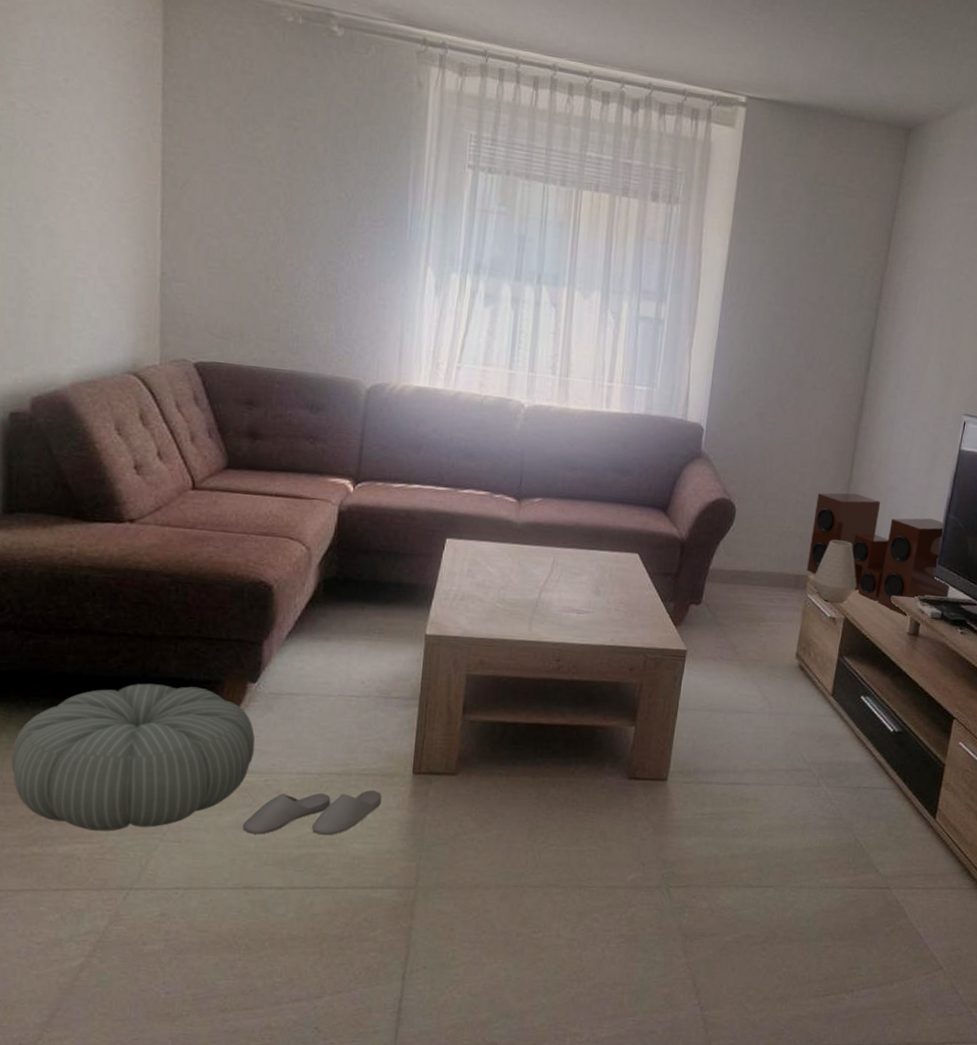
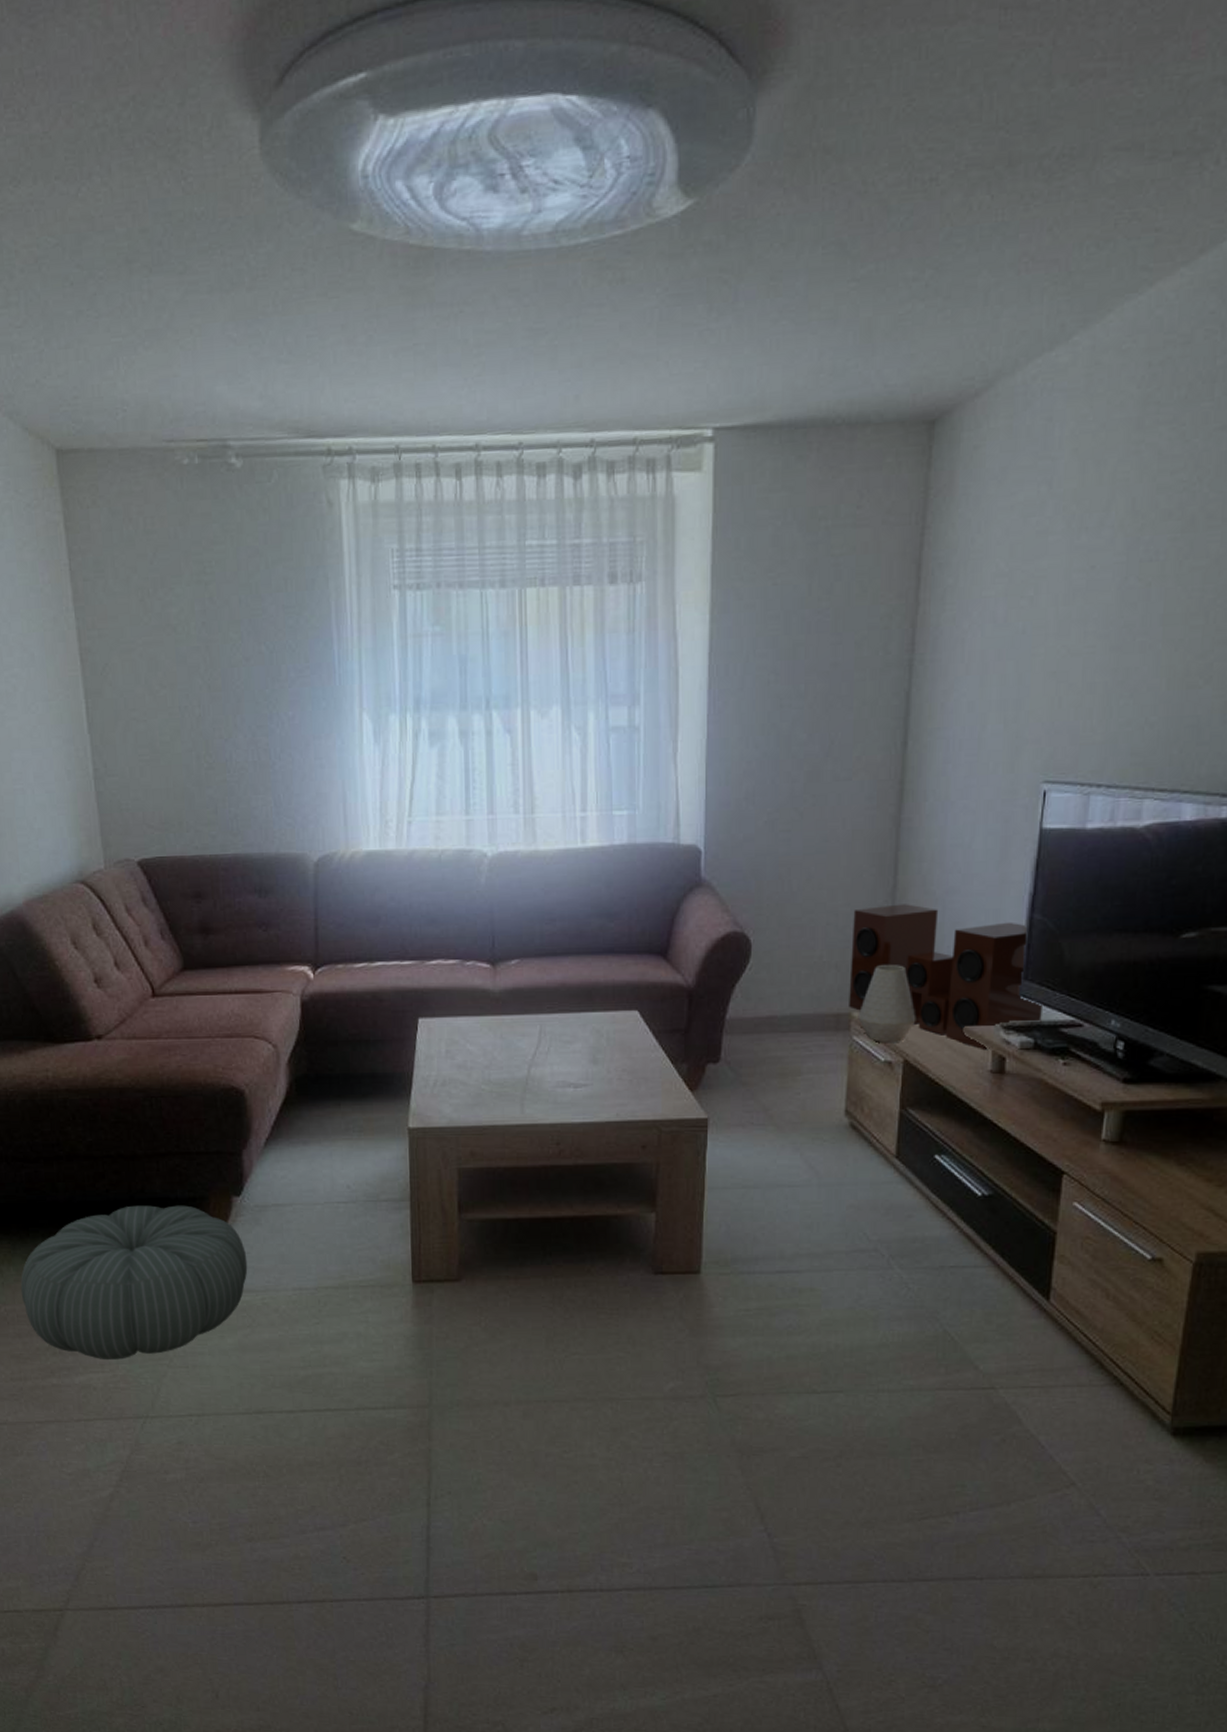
slippers: present [243,790,382,836] -> none [246,1302,383,1356]

